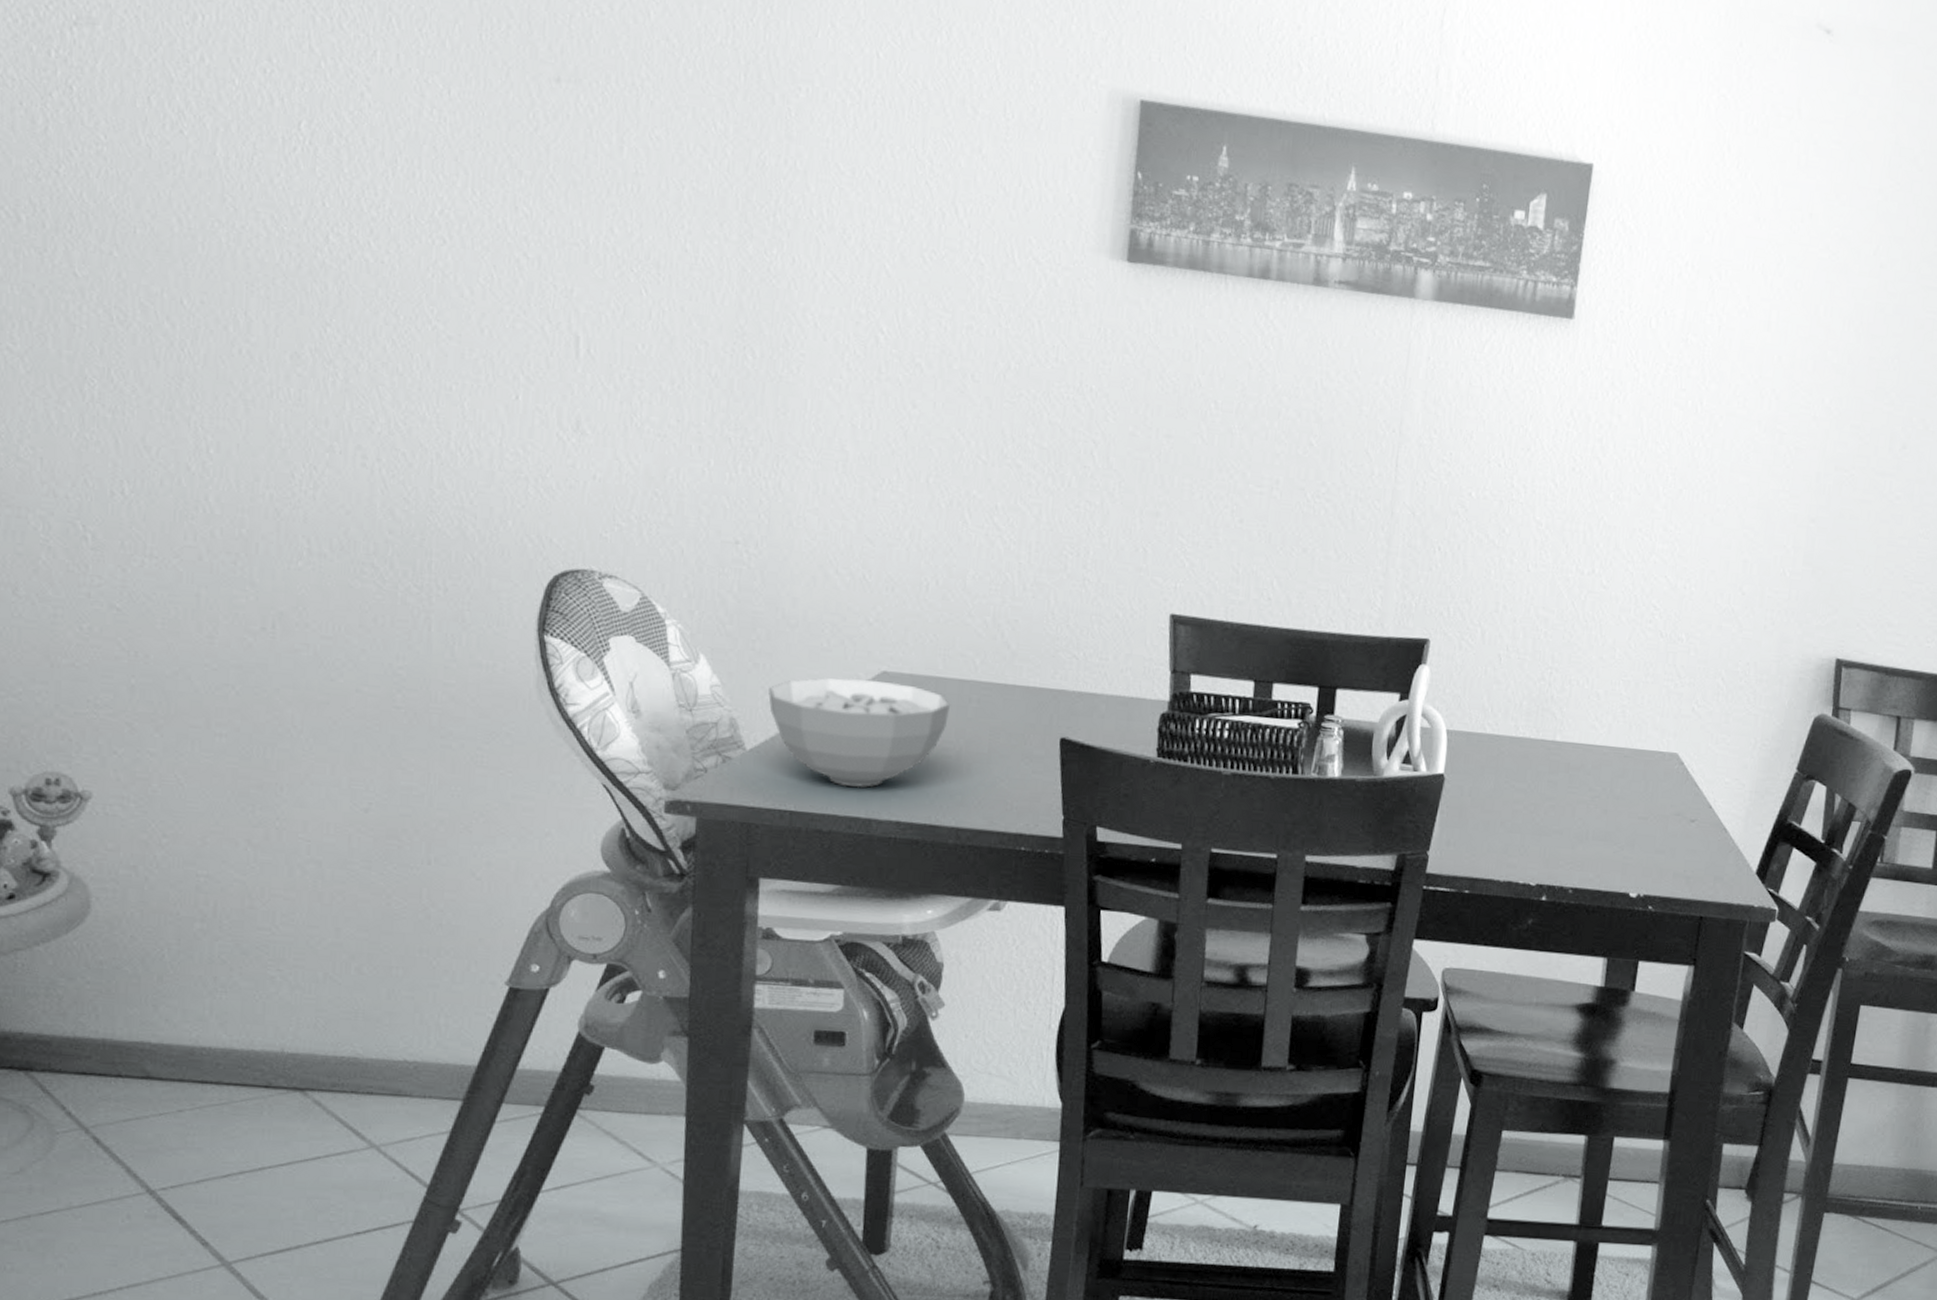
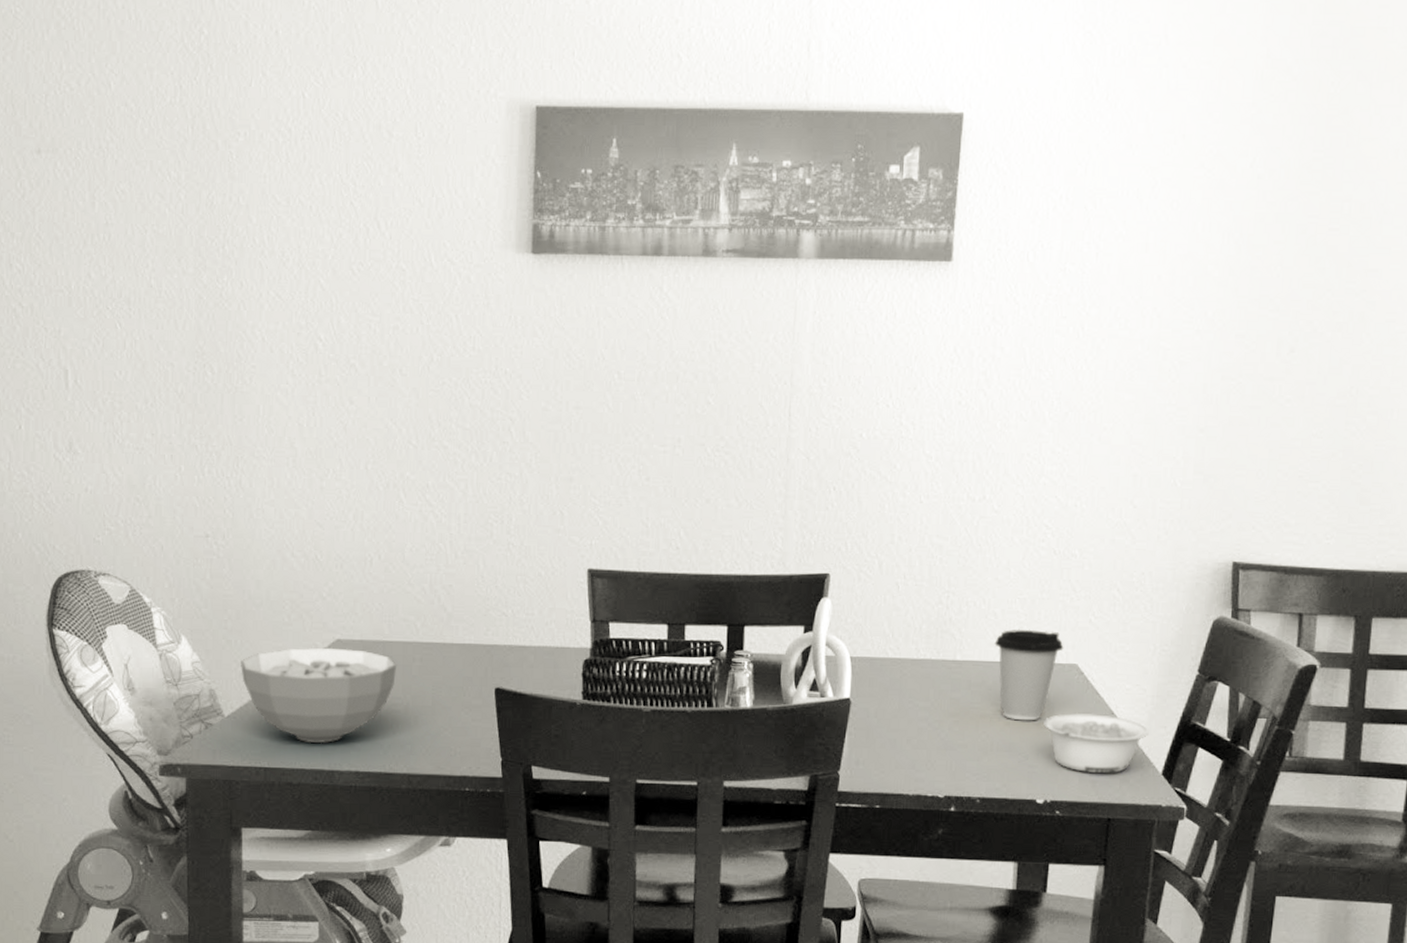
coffee cup: none [1595,712,1666,810] -> present [994,629,1064,721]
legume: none [1641,804,1746,870] -> present [1043,712,1149,773]

